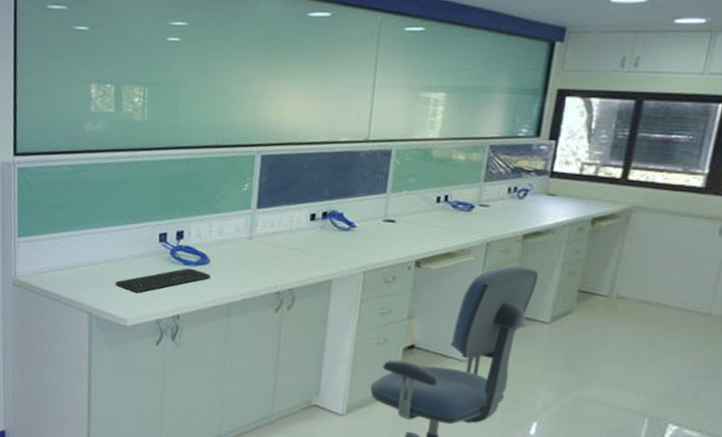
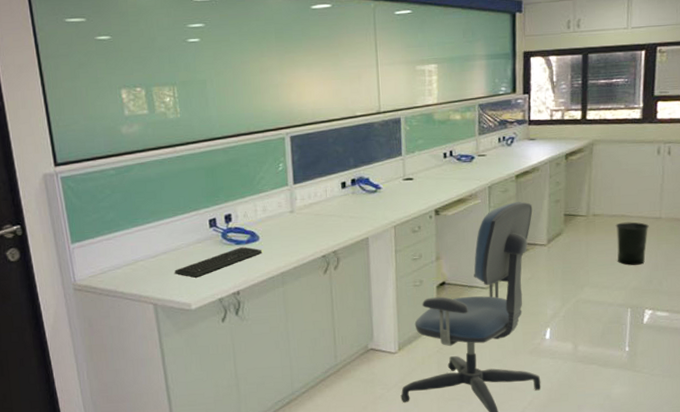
waste bin: none [641,311,692,368] -> present [615,222,649,265]

